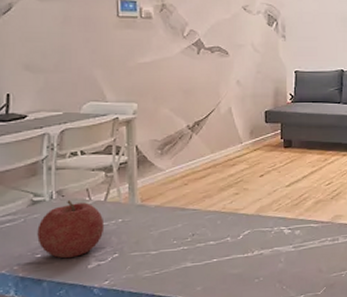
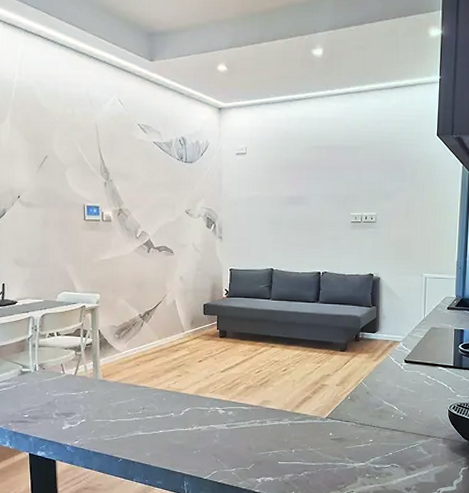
fruit: present [37,199,105,259] -> none [25,372,75,420]

